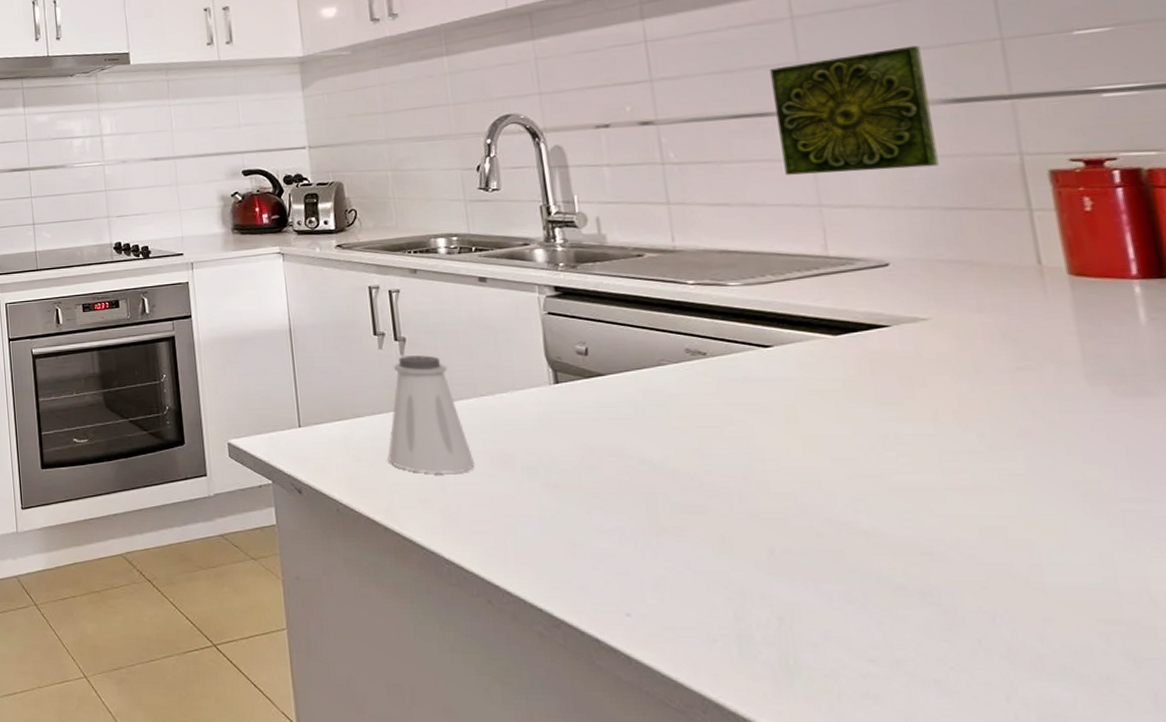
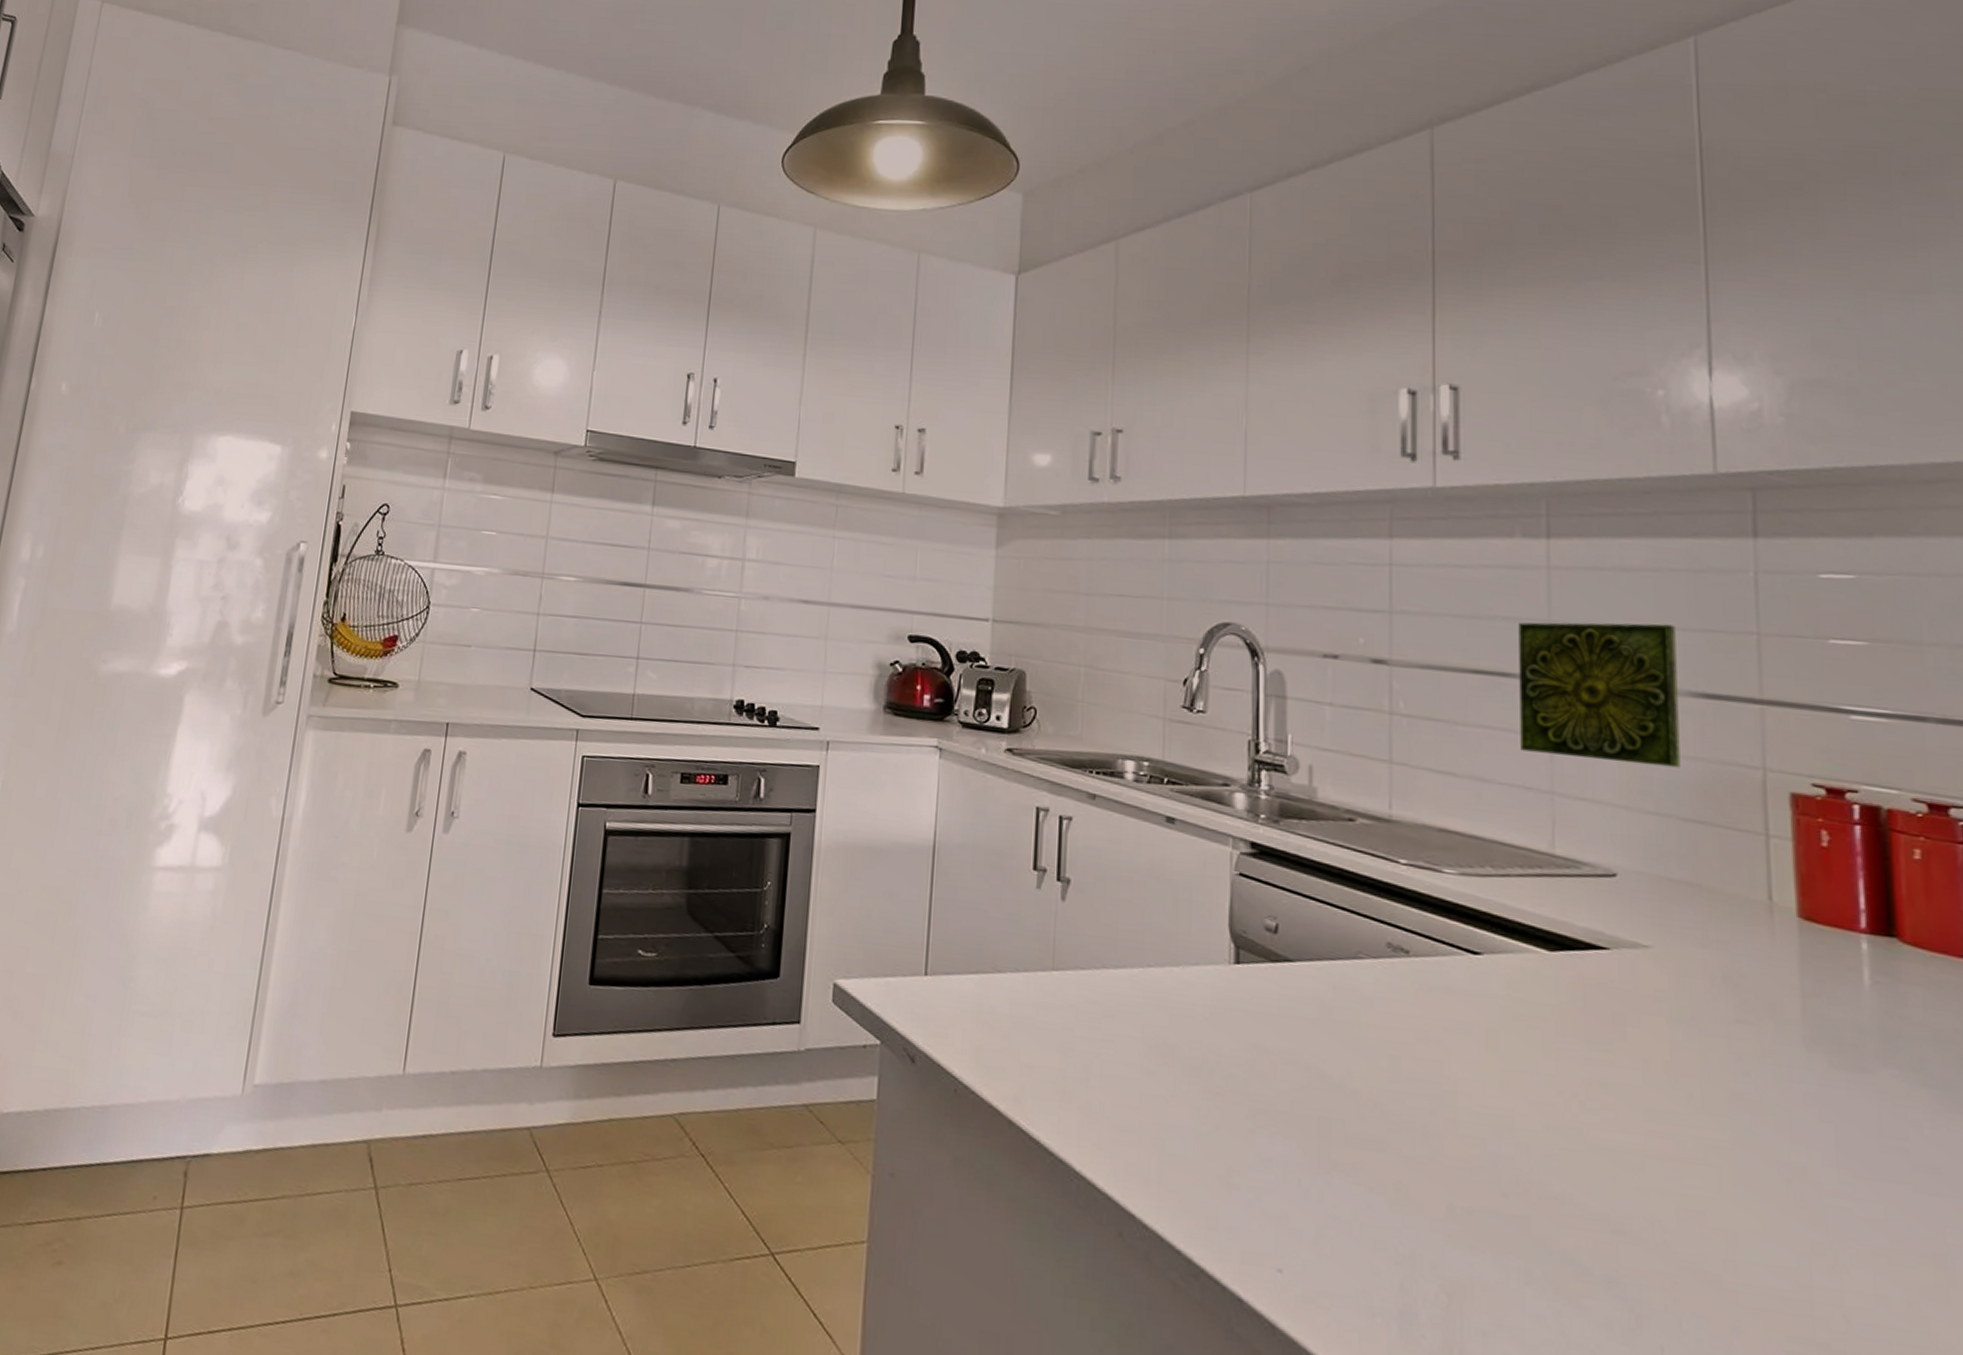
saltshaker: present [388,355,475,475] -> none [1026,902,1129,1062]

